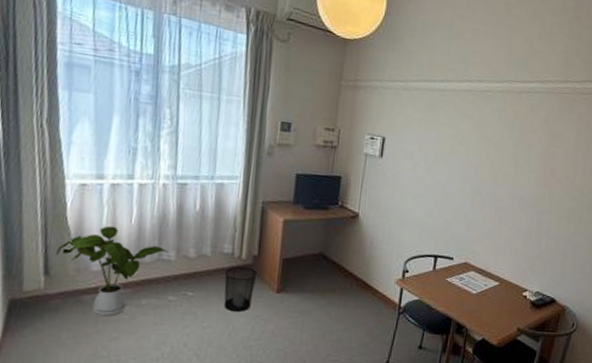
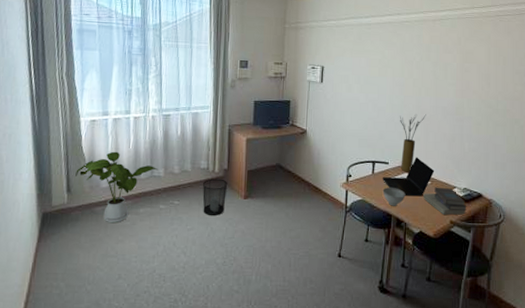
bowl: none [443,287,470,309] -> present [382,187,406,206]
laptop: none [445,253,505,299] -> present [383,157,435,197]
vase: none [467,202,501,271] -> present [400,114,426,172]
books: none [489,289,537,322] -> present [423,187,467,216]

